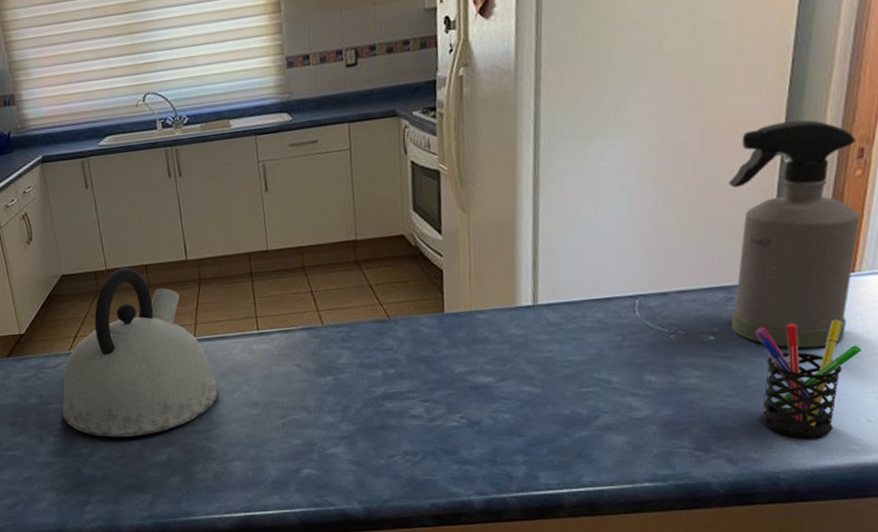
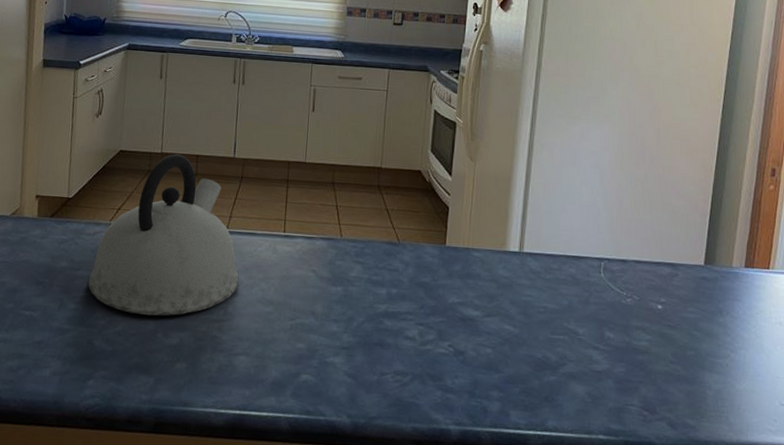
spray bottle: present [729,119,861,349] -> none [675,136,773,331]
pen holder: present [755,320,862,438] -> none [693,304,775,414]

